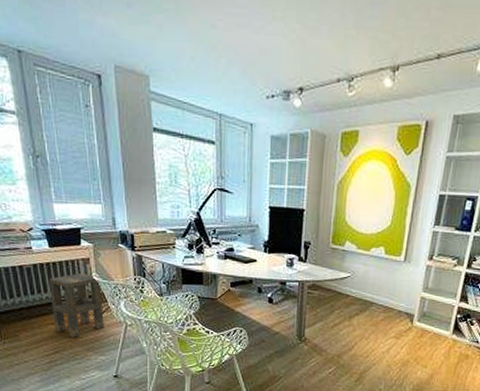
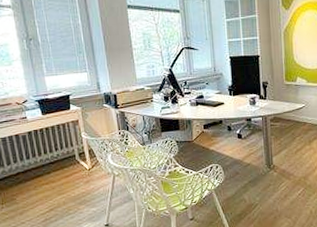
side table: present [48,272,104,338] -> none [42,133,94,194]

